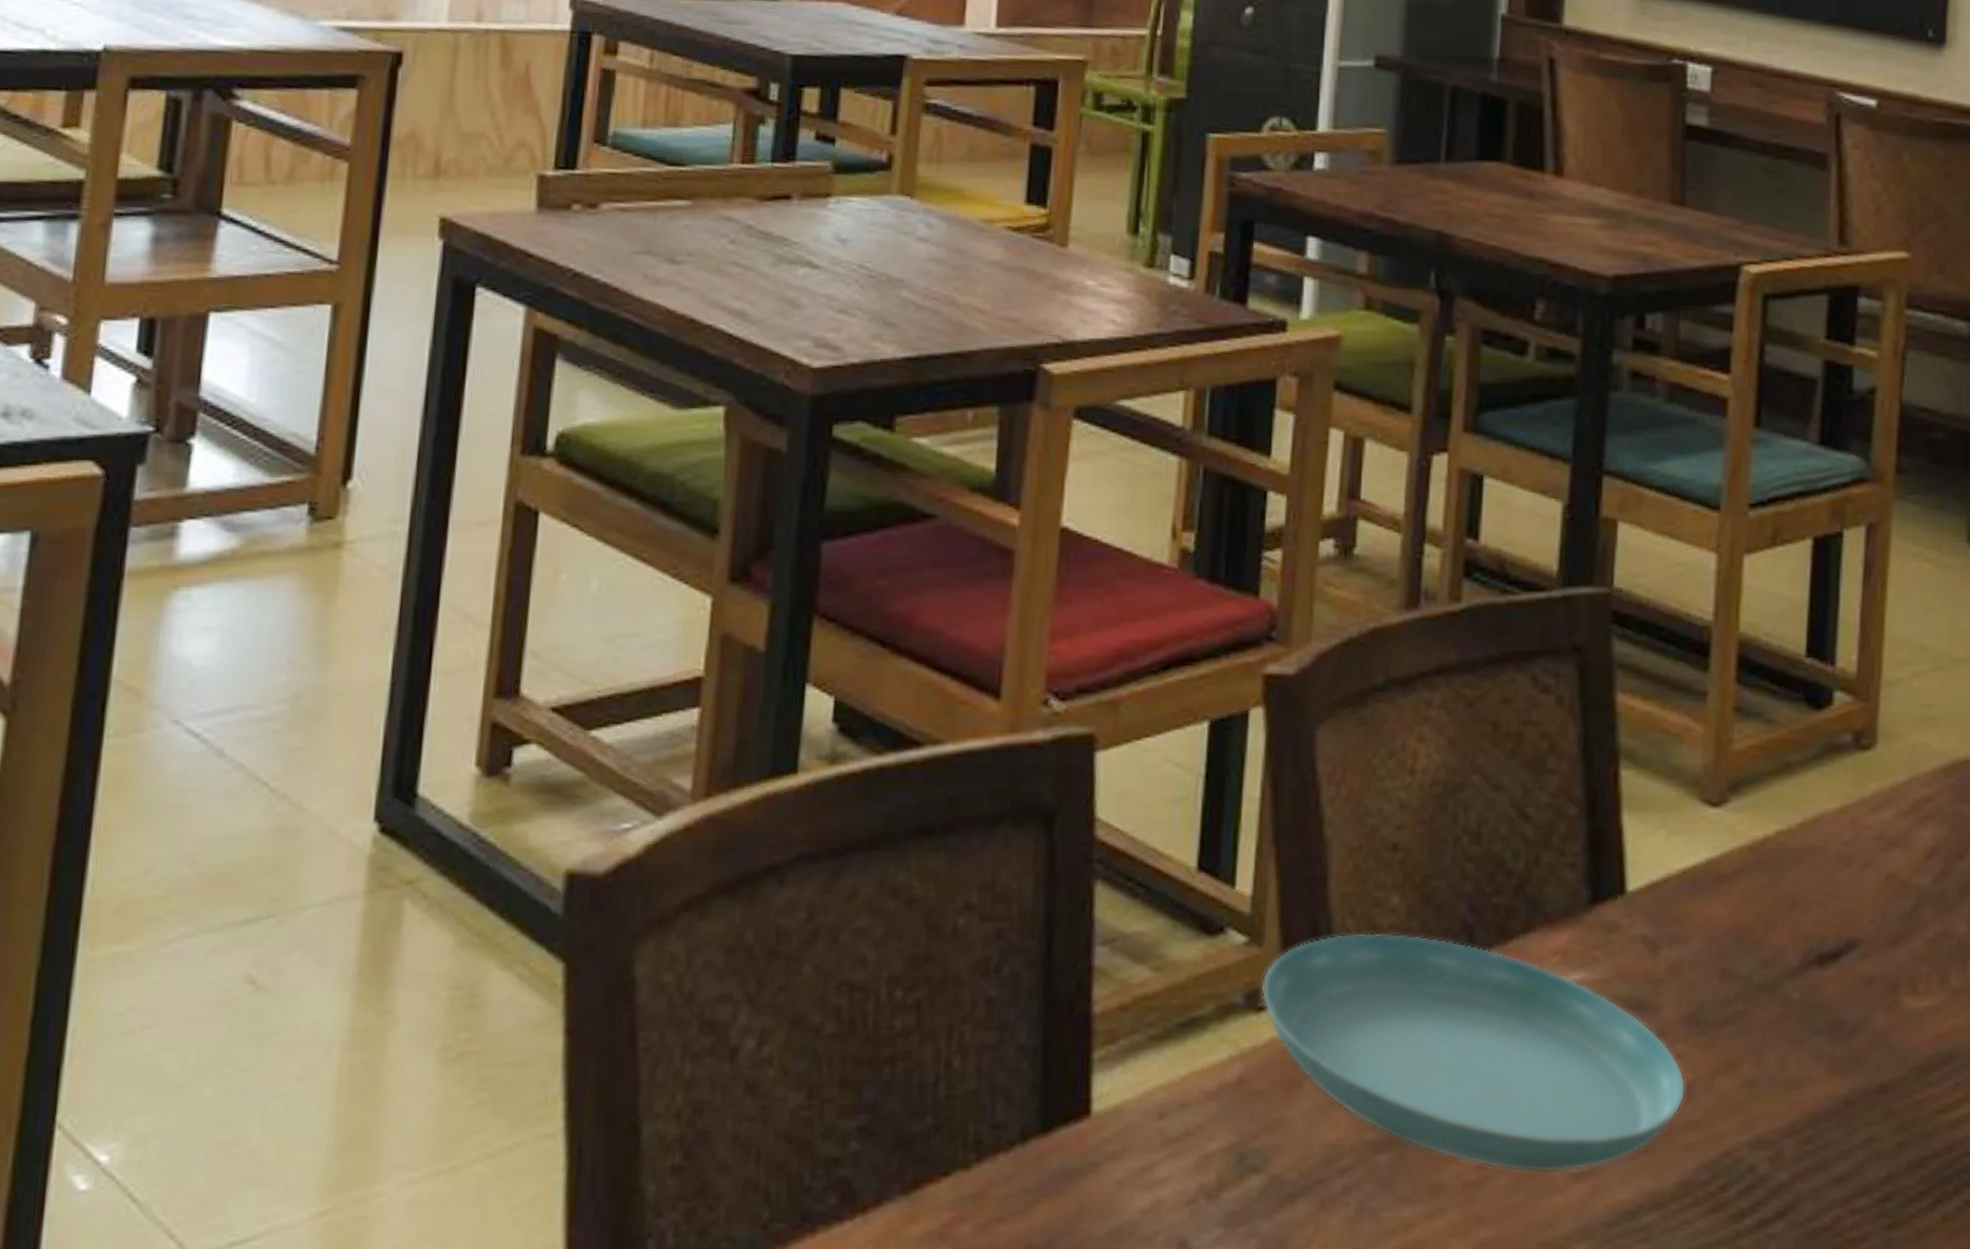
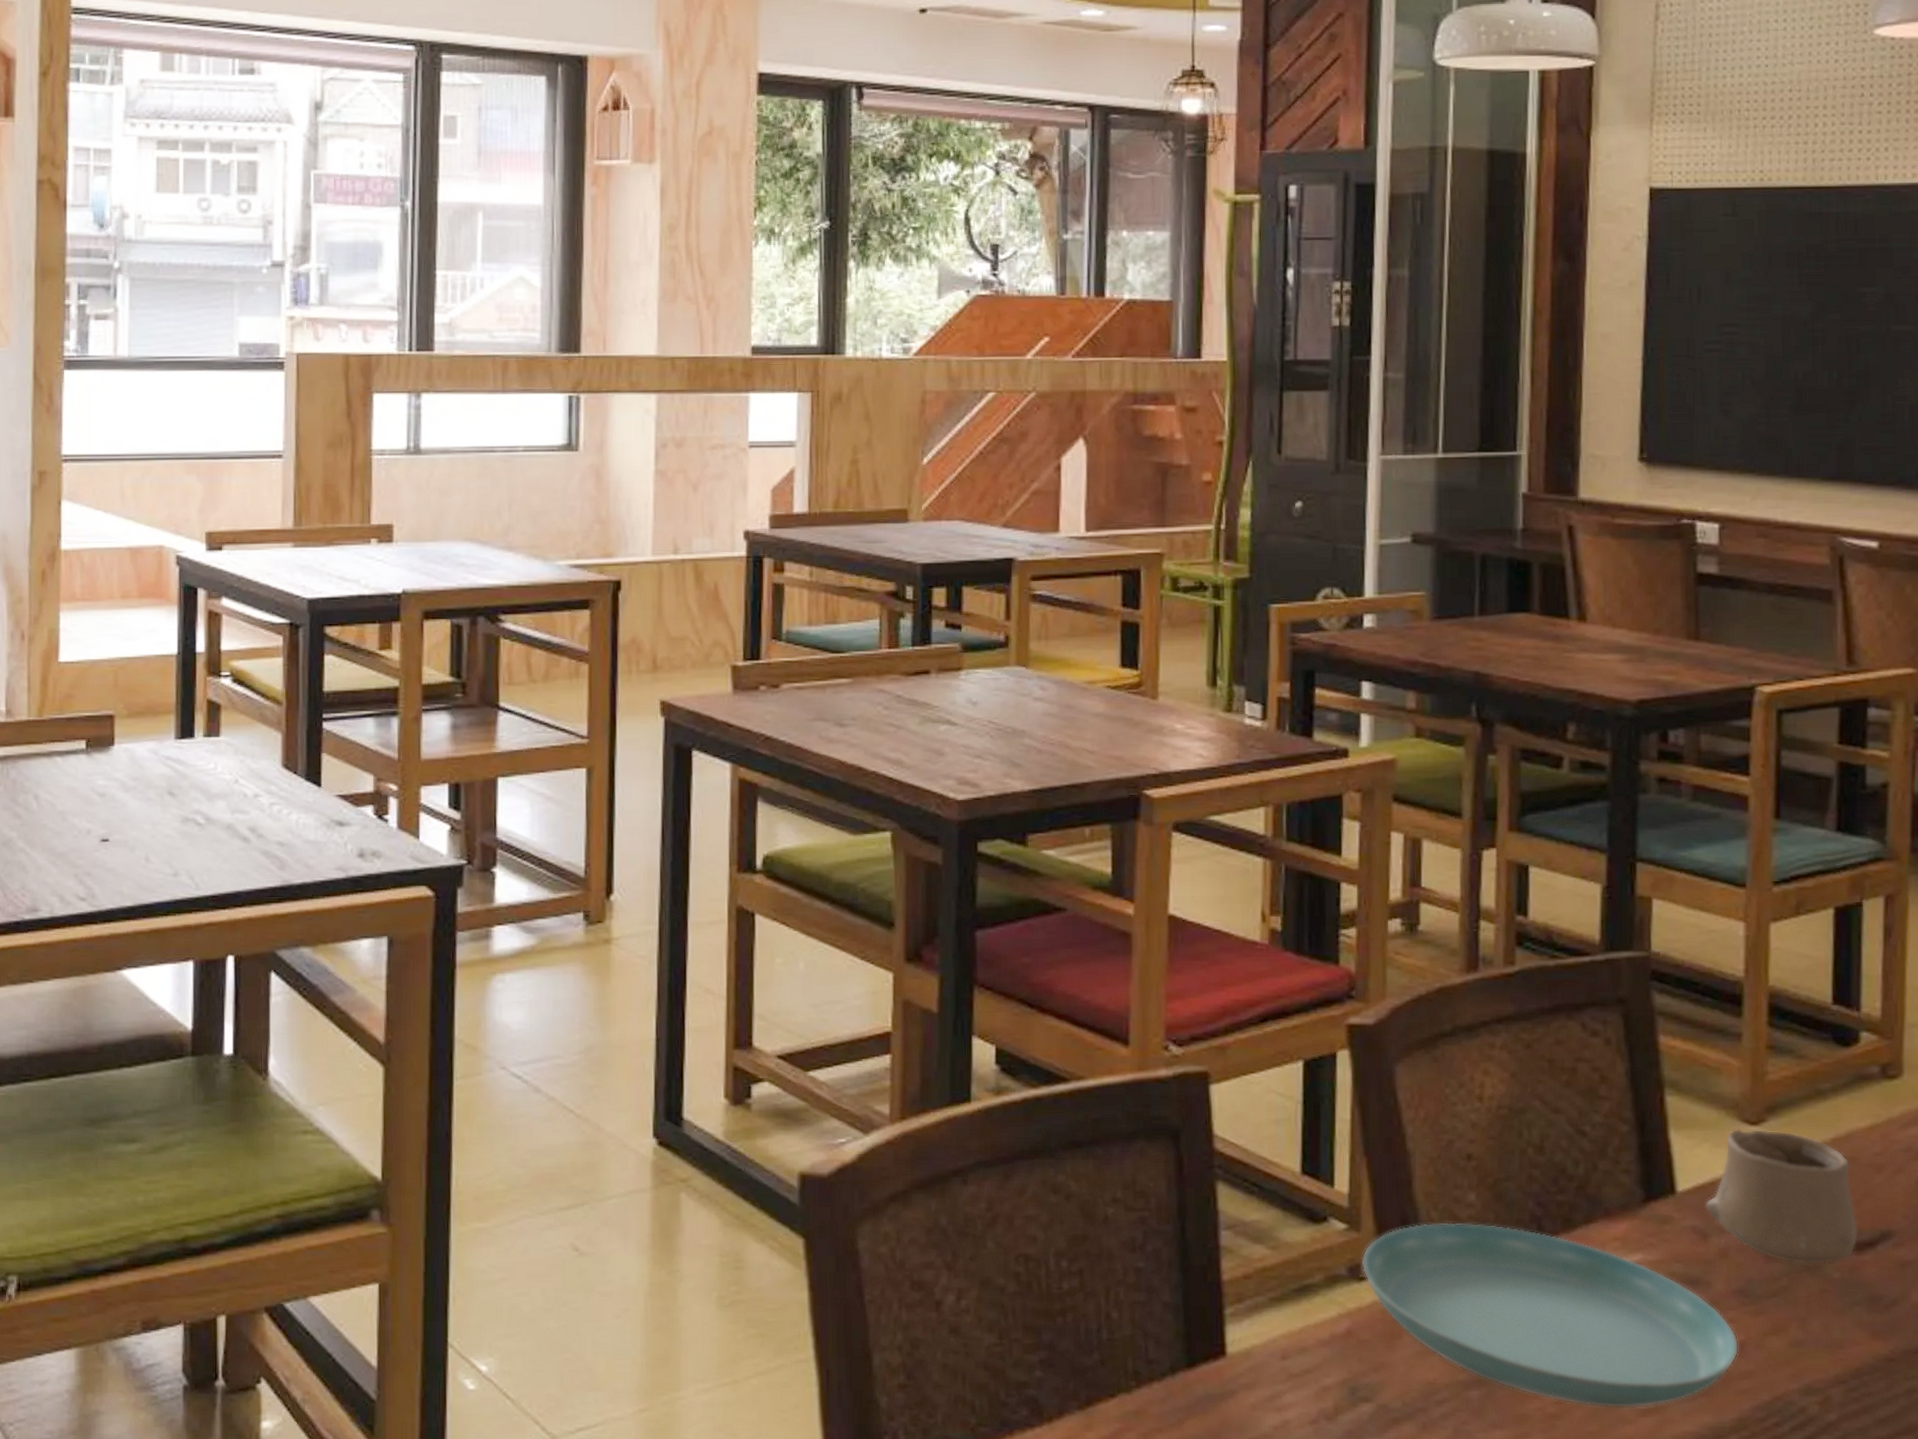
cup: none [1657,811,1822,983] -> present [1705,1129,1859,1265]

